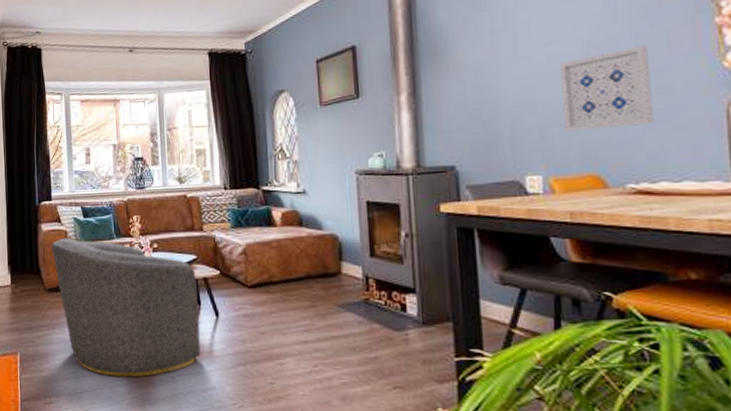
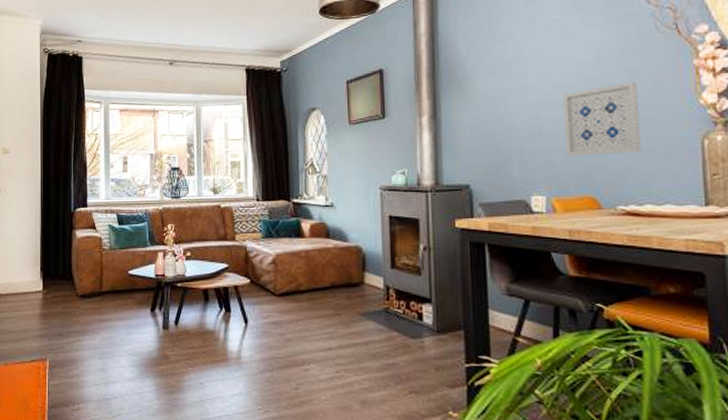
armchair: present [51,238,201,377] -> none [85,244,229,383]

